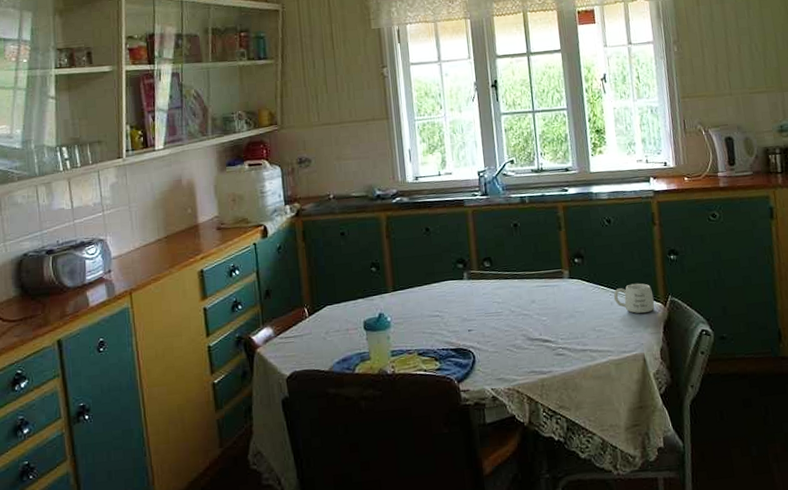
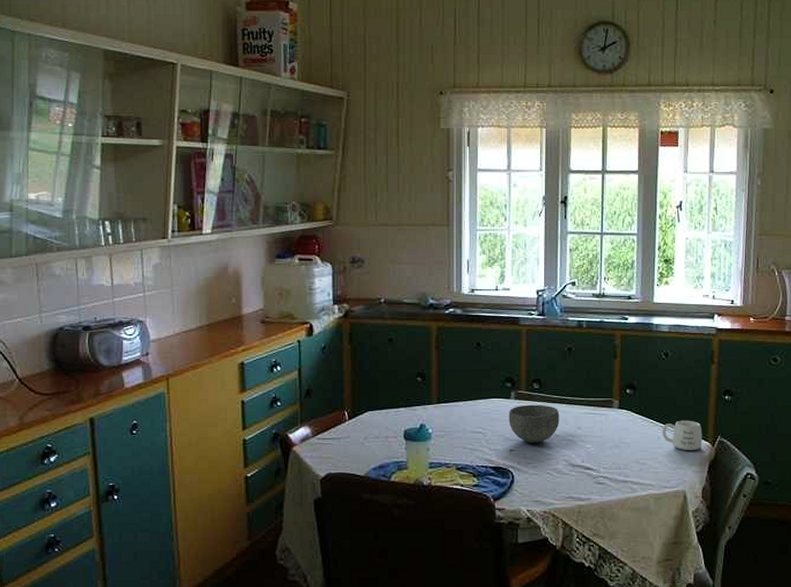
bowl: none [463,282,514,322] -> present [508,404,560,443]

